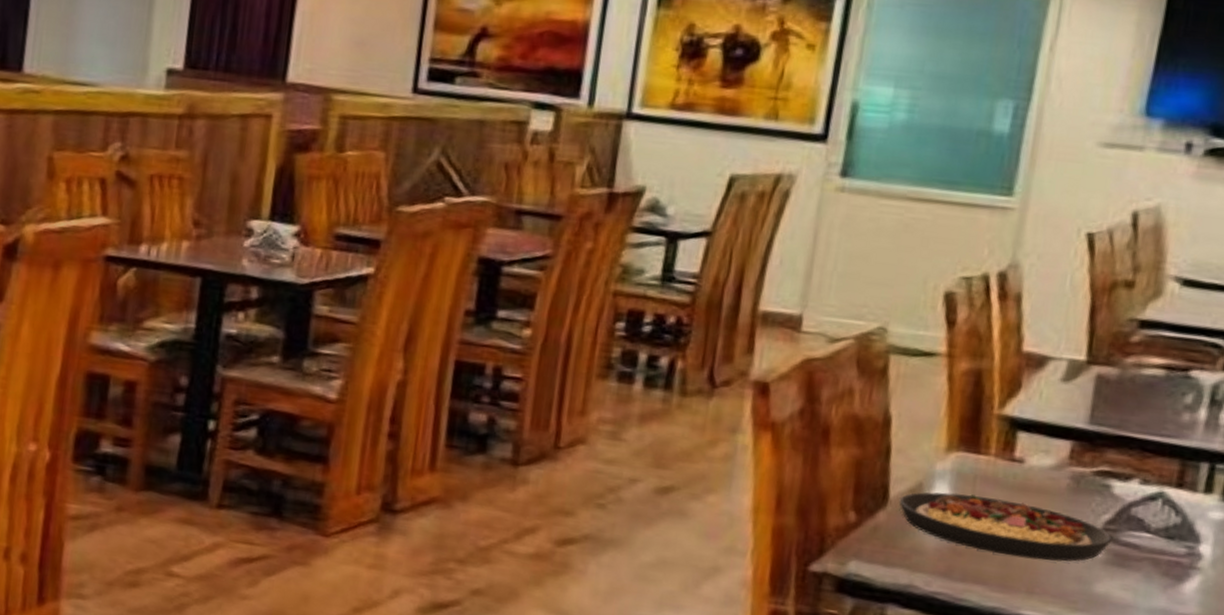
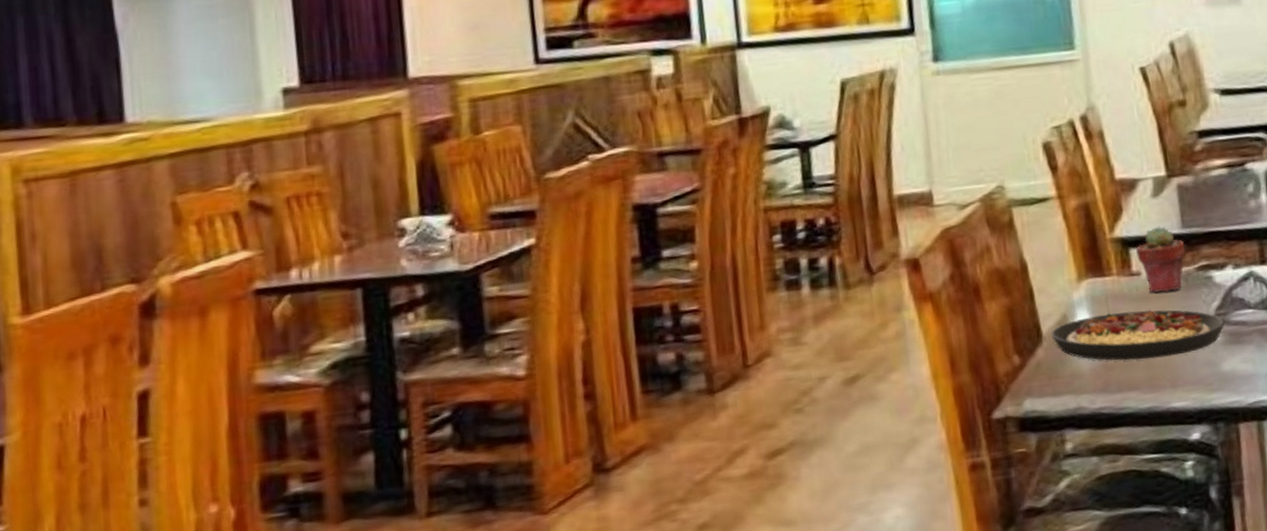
potted succulent: none [1023,414,1088,490] -> present [1136,226,1186,293]

